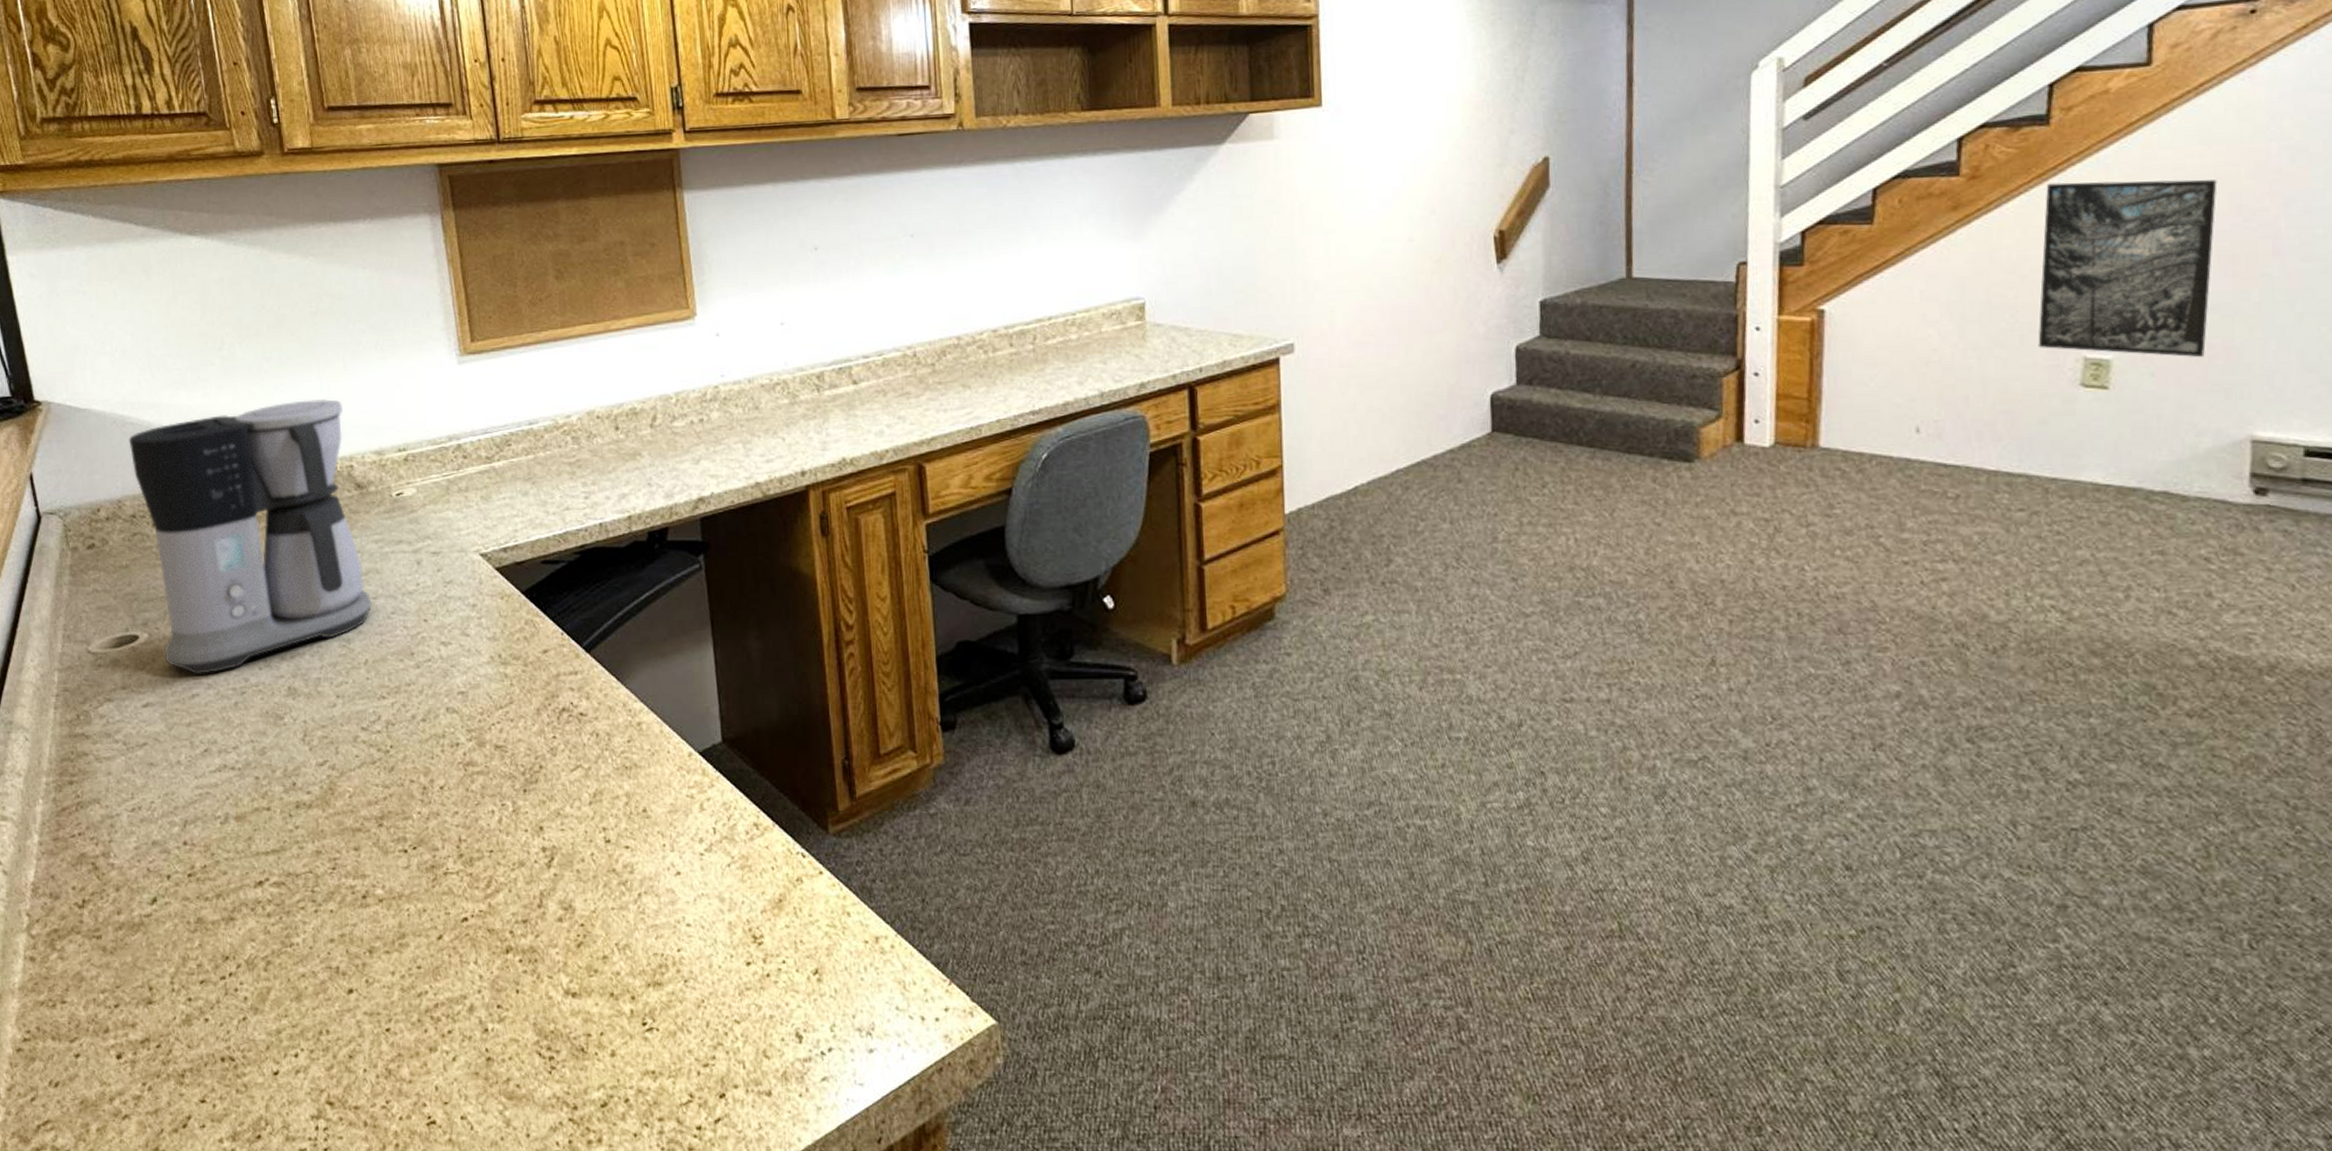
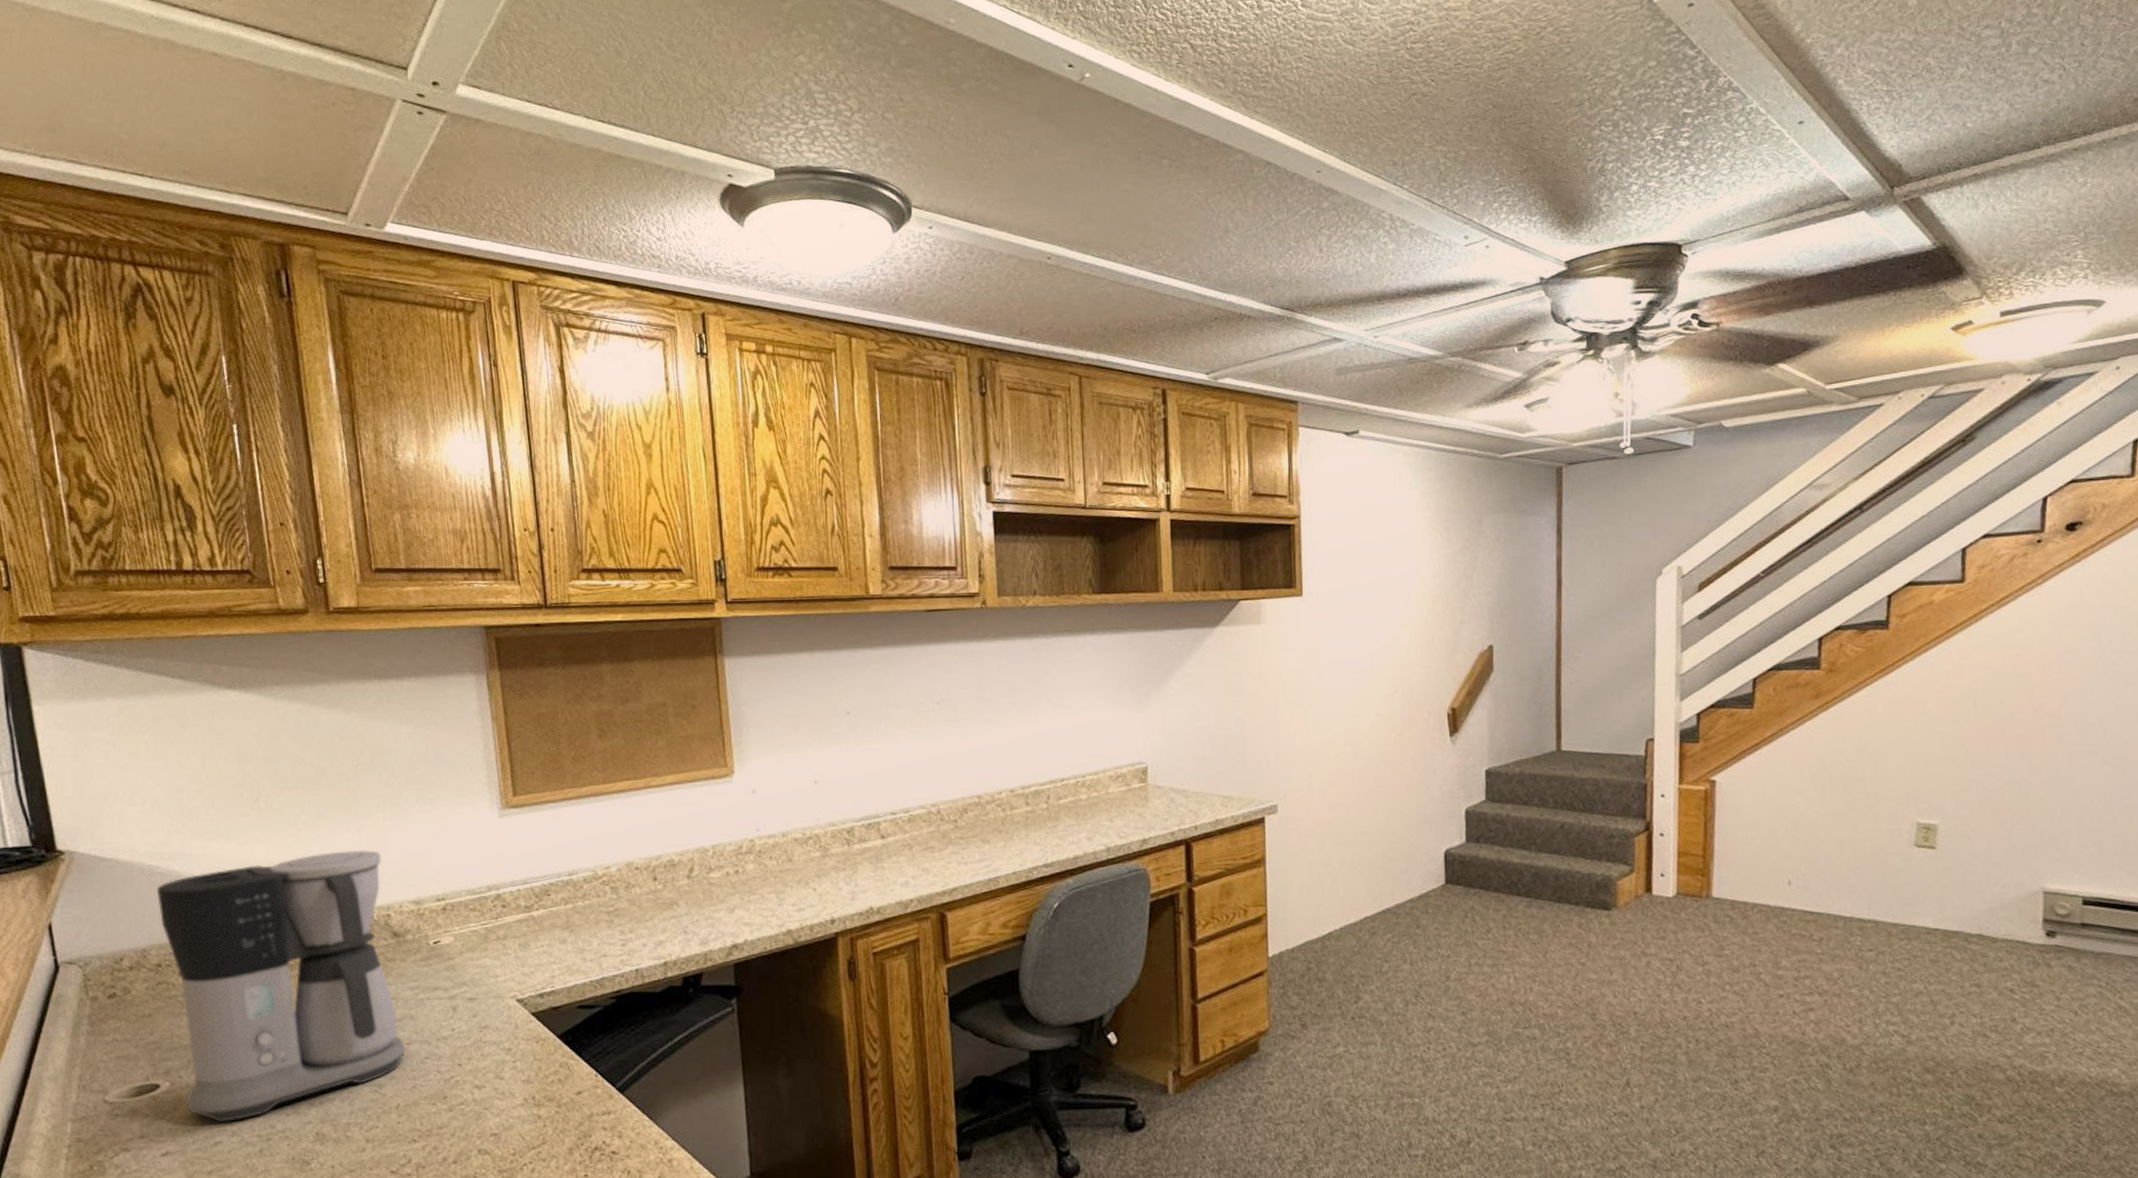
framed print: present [2038,179,2217,357] -> none [1882,677,2015,823]

